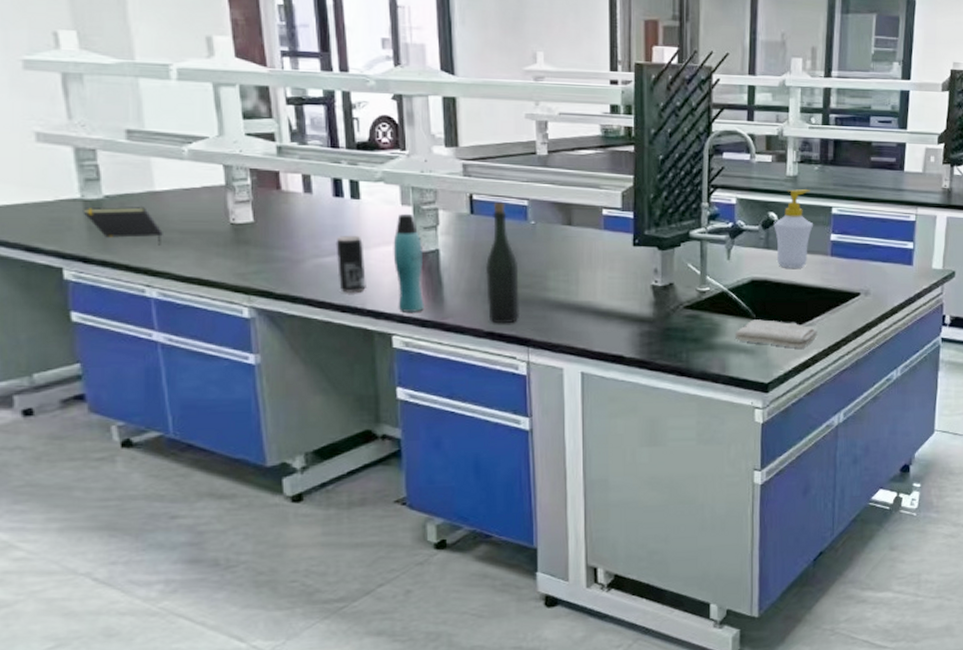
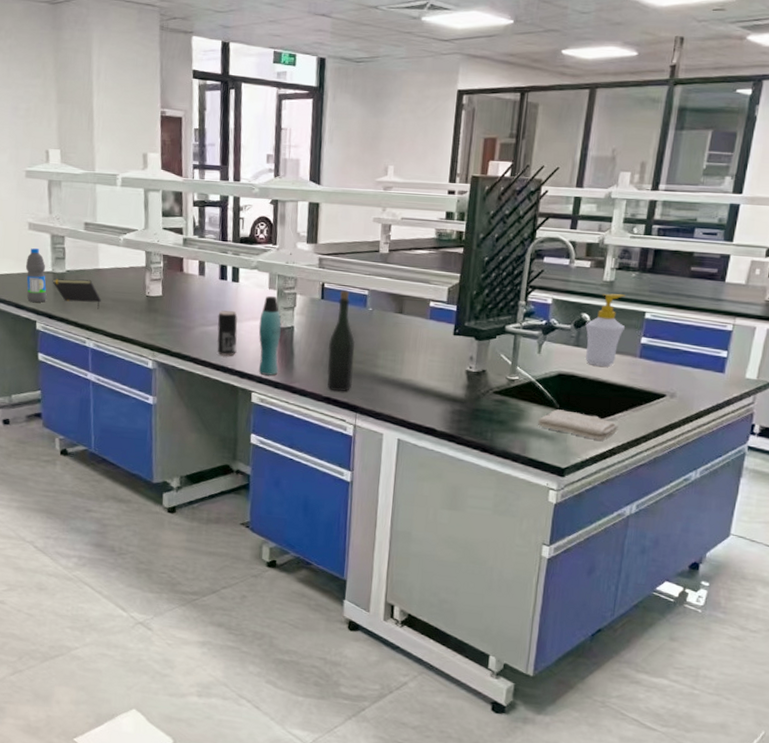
water bottle: none [36,168,78,243] -> present [25,248,48,303]

